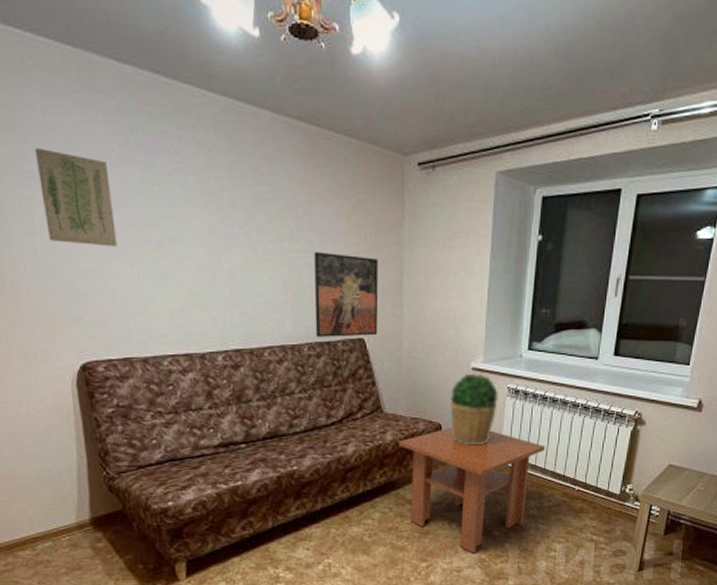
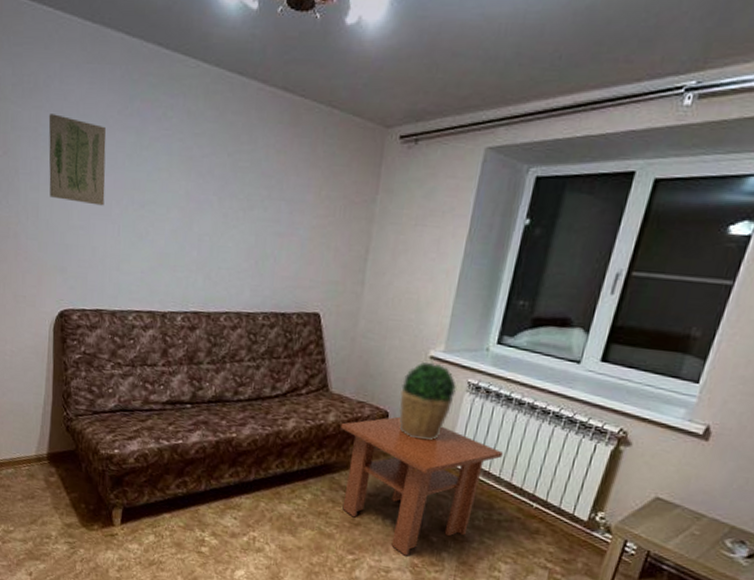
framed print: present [314,251,379,337] -> none [271,221,345,312]

